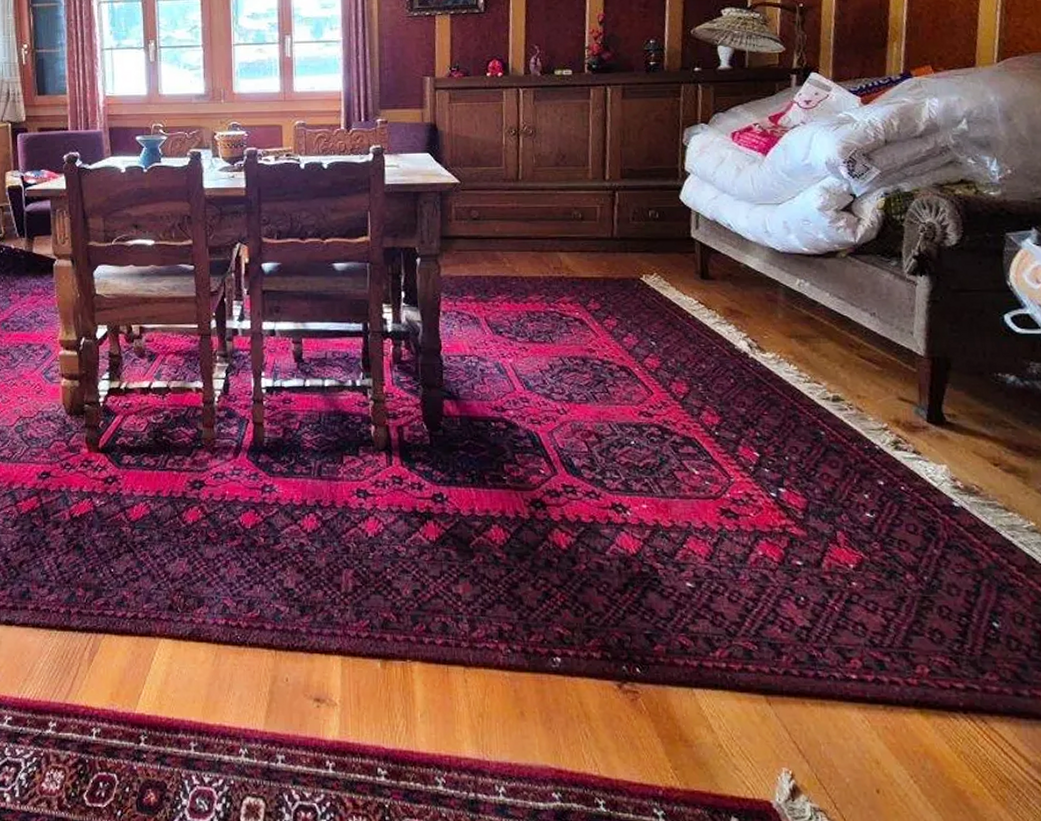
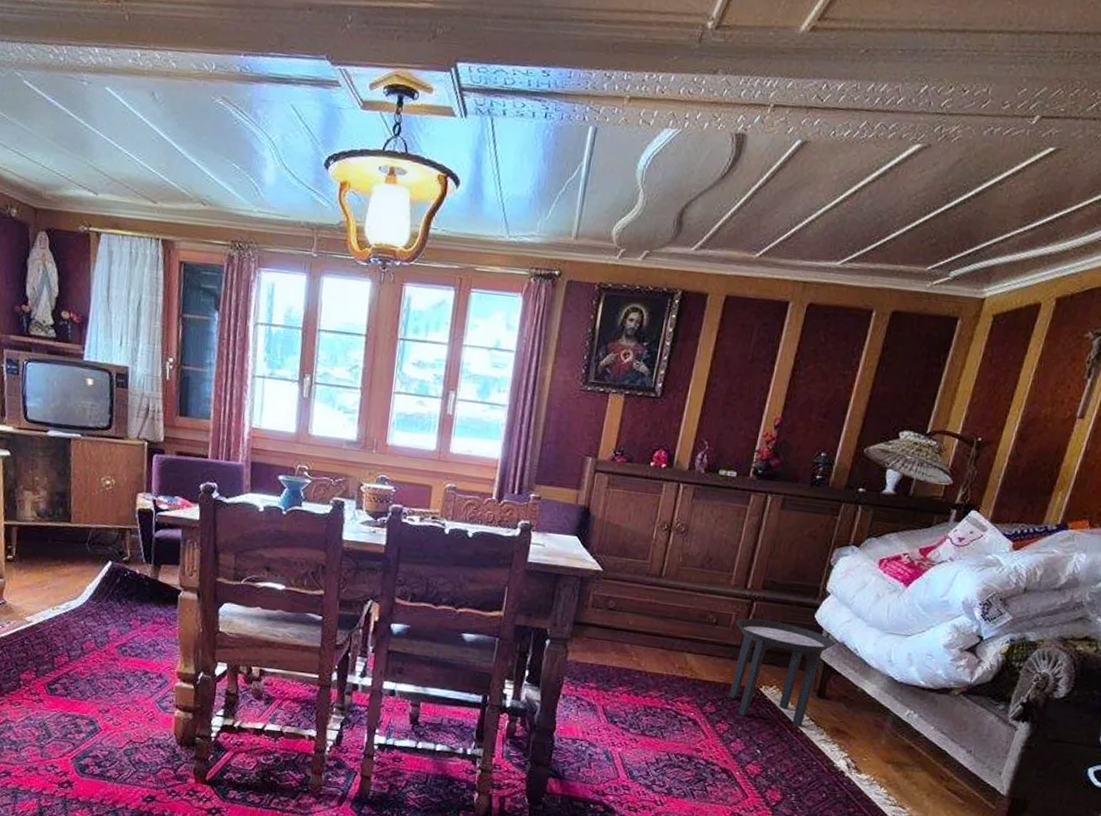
side table: none [602,208,706,312] -> present [729,618,835,727]

